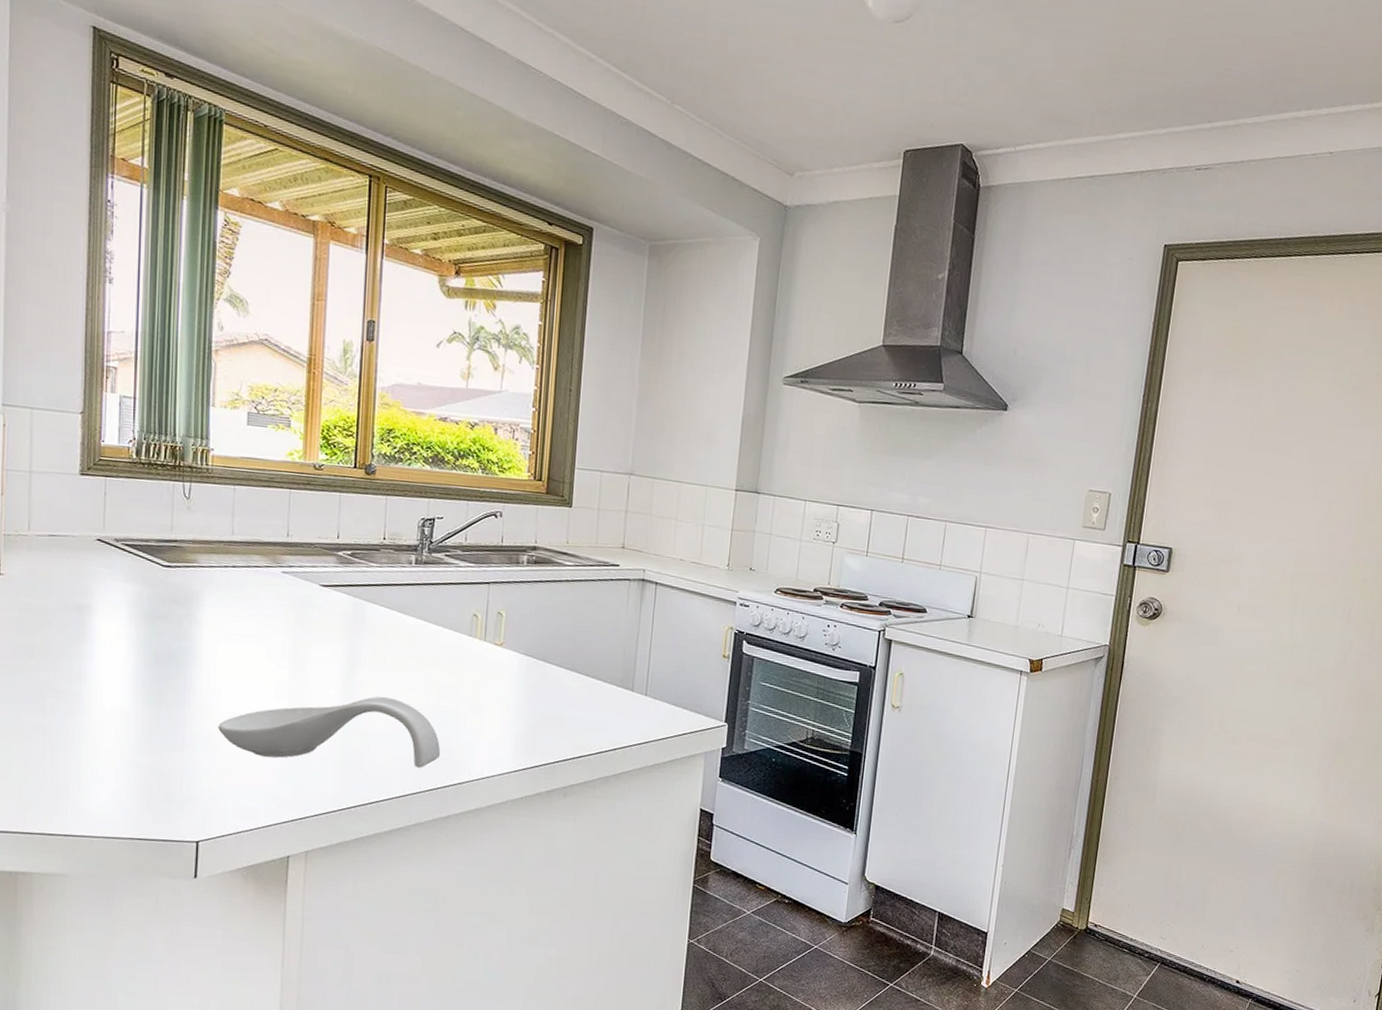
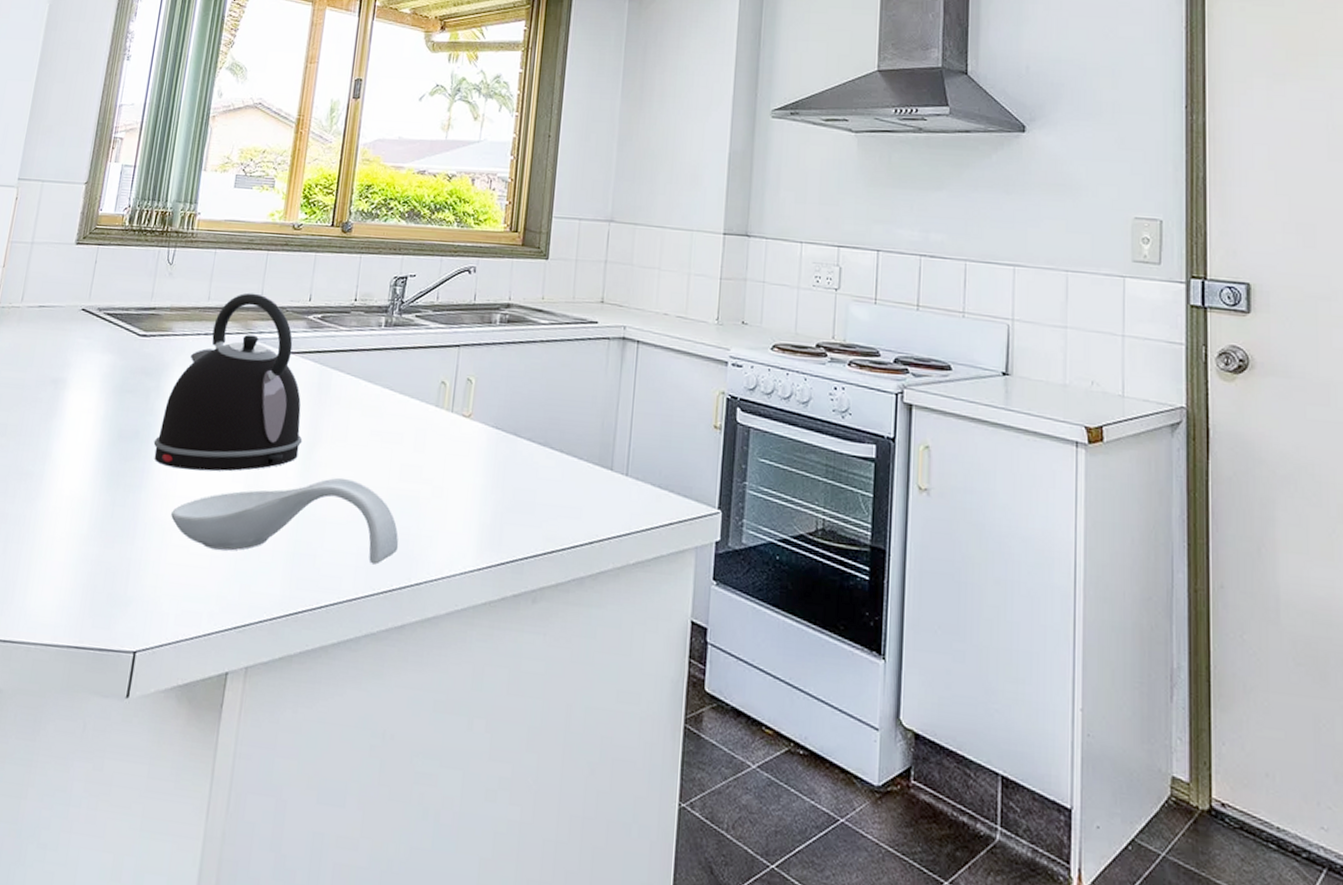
kettle: none [192,528,342,691] -> present [153,292,303,472]

